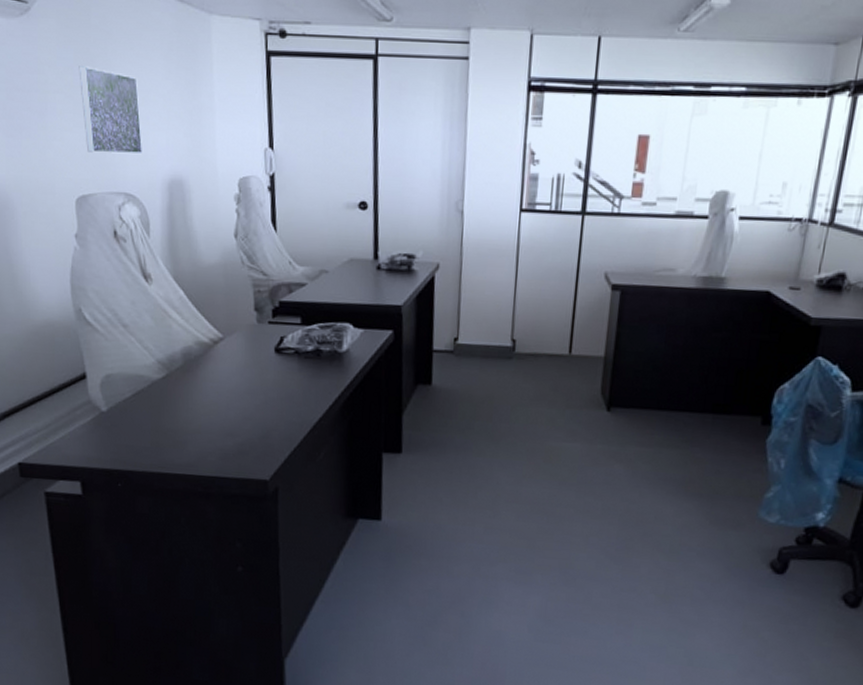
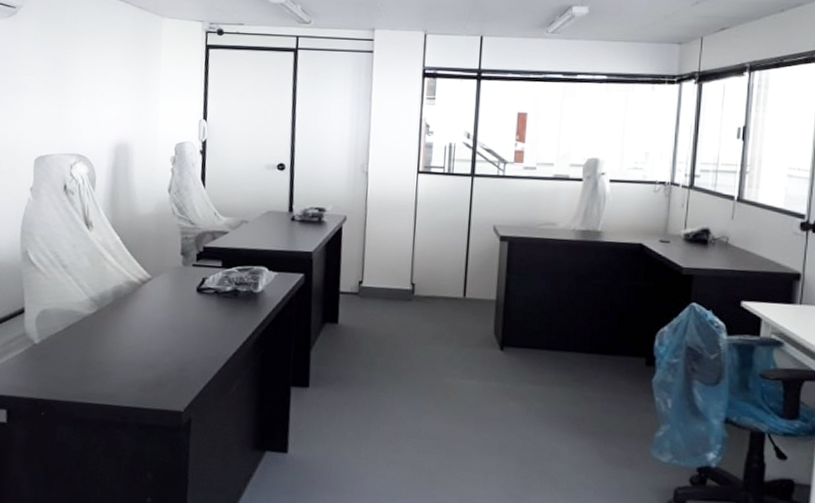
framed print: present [79,66,143,155] -> none [49,55,98,124]

